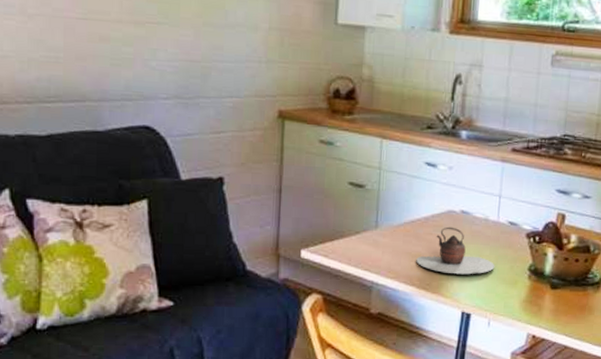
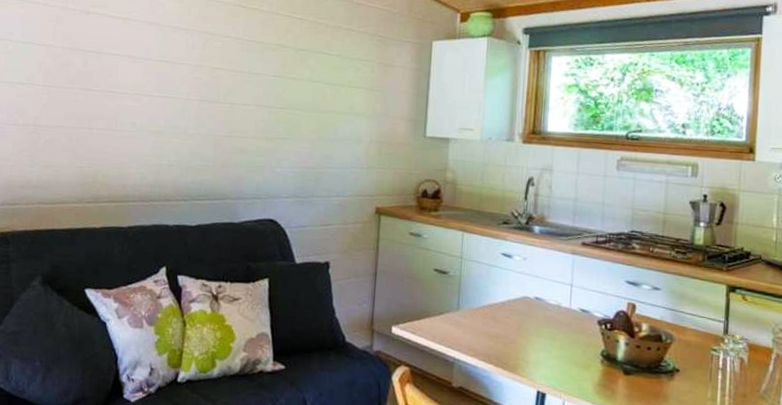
teapot: present [416,226,495,275] -> none [494,311,568,357]

